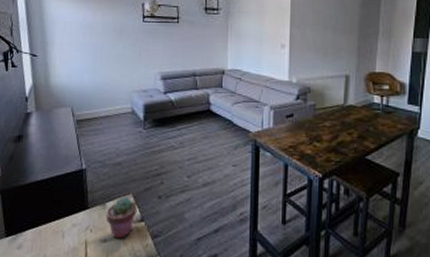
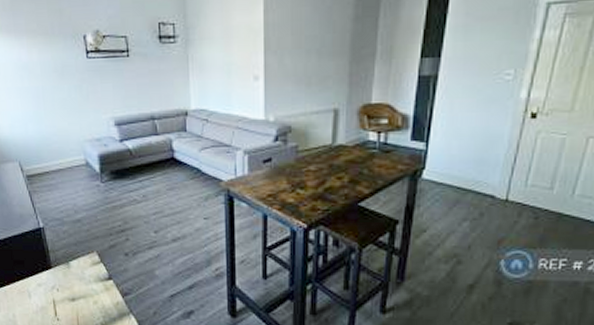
potted succulent: present [106,197,138,239] -> none [71,255,104,298]

